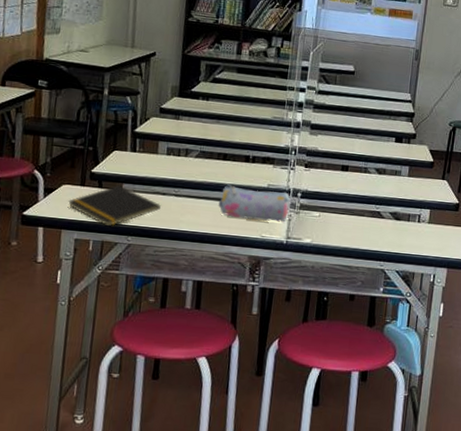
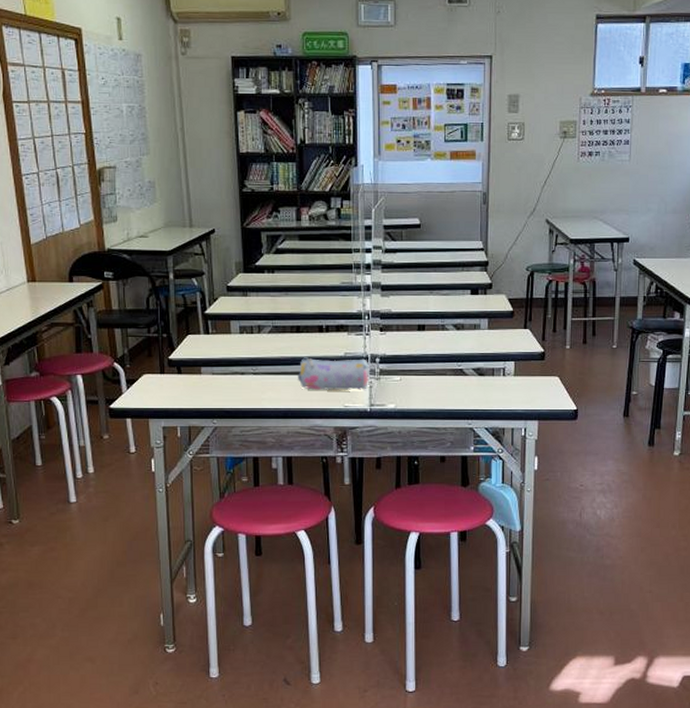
notepad: present [68,185,162,227] -> none [151,369,242,412]

